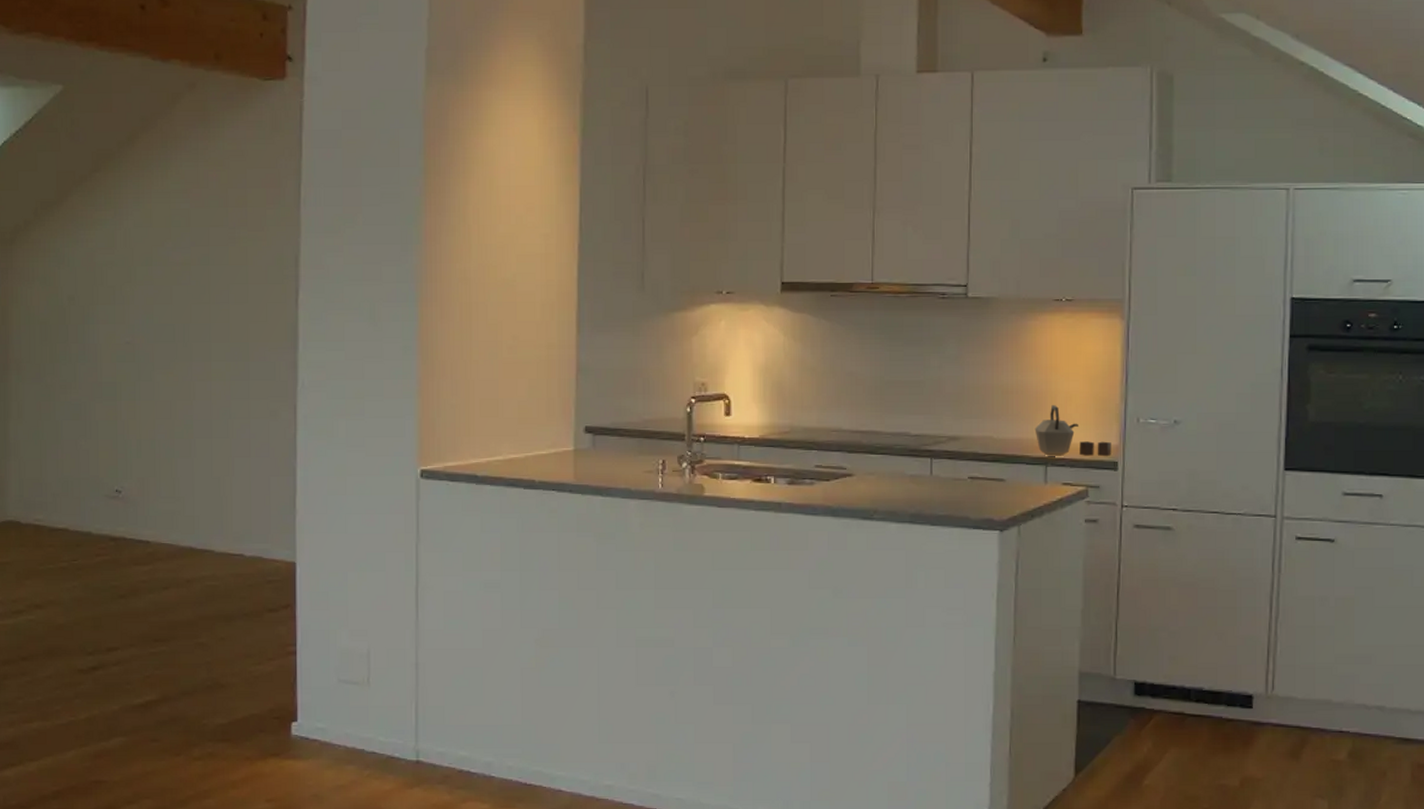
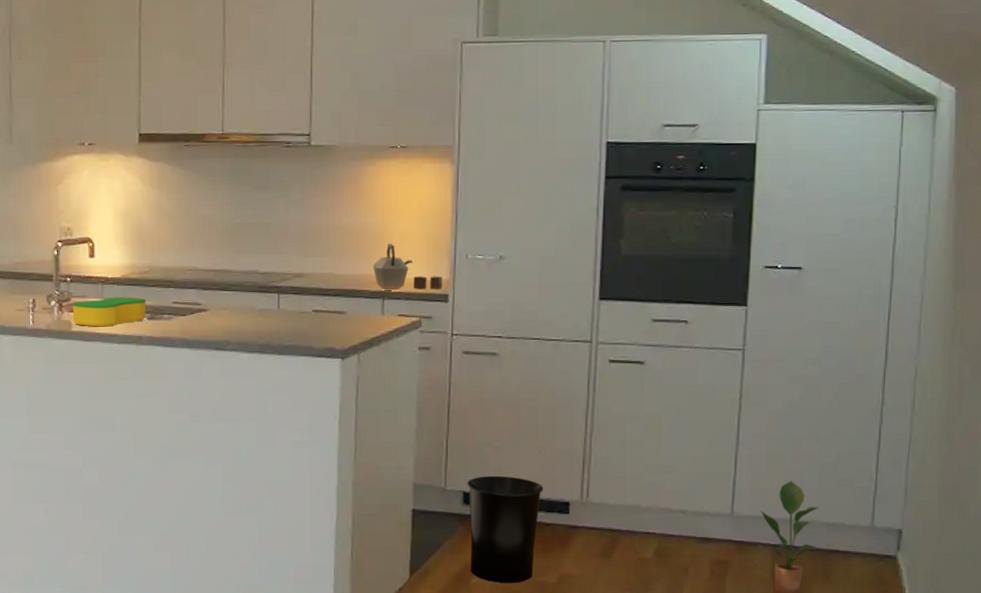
sponge: none [705,459,786,492] -> present [72,297,146,327]
waste bin: none [1138,664,1224,786] -> present [467,475,543,583]

